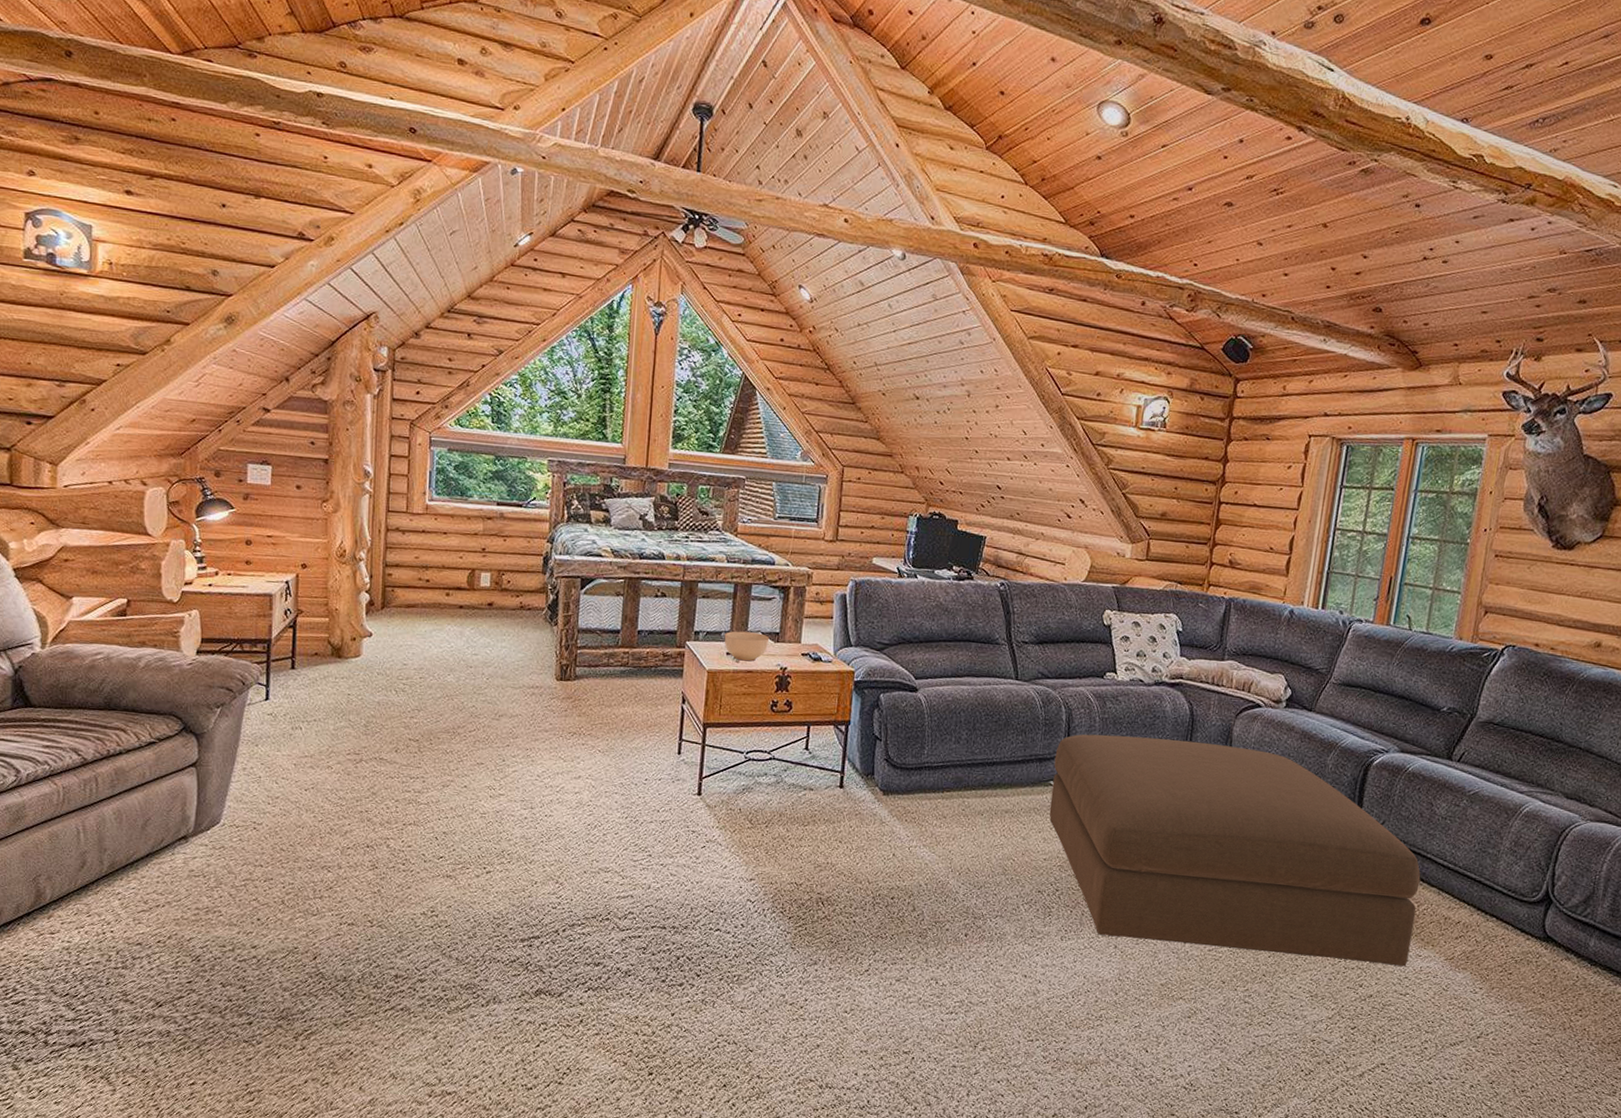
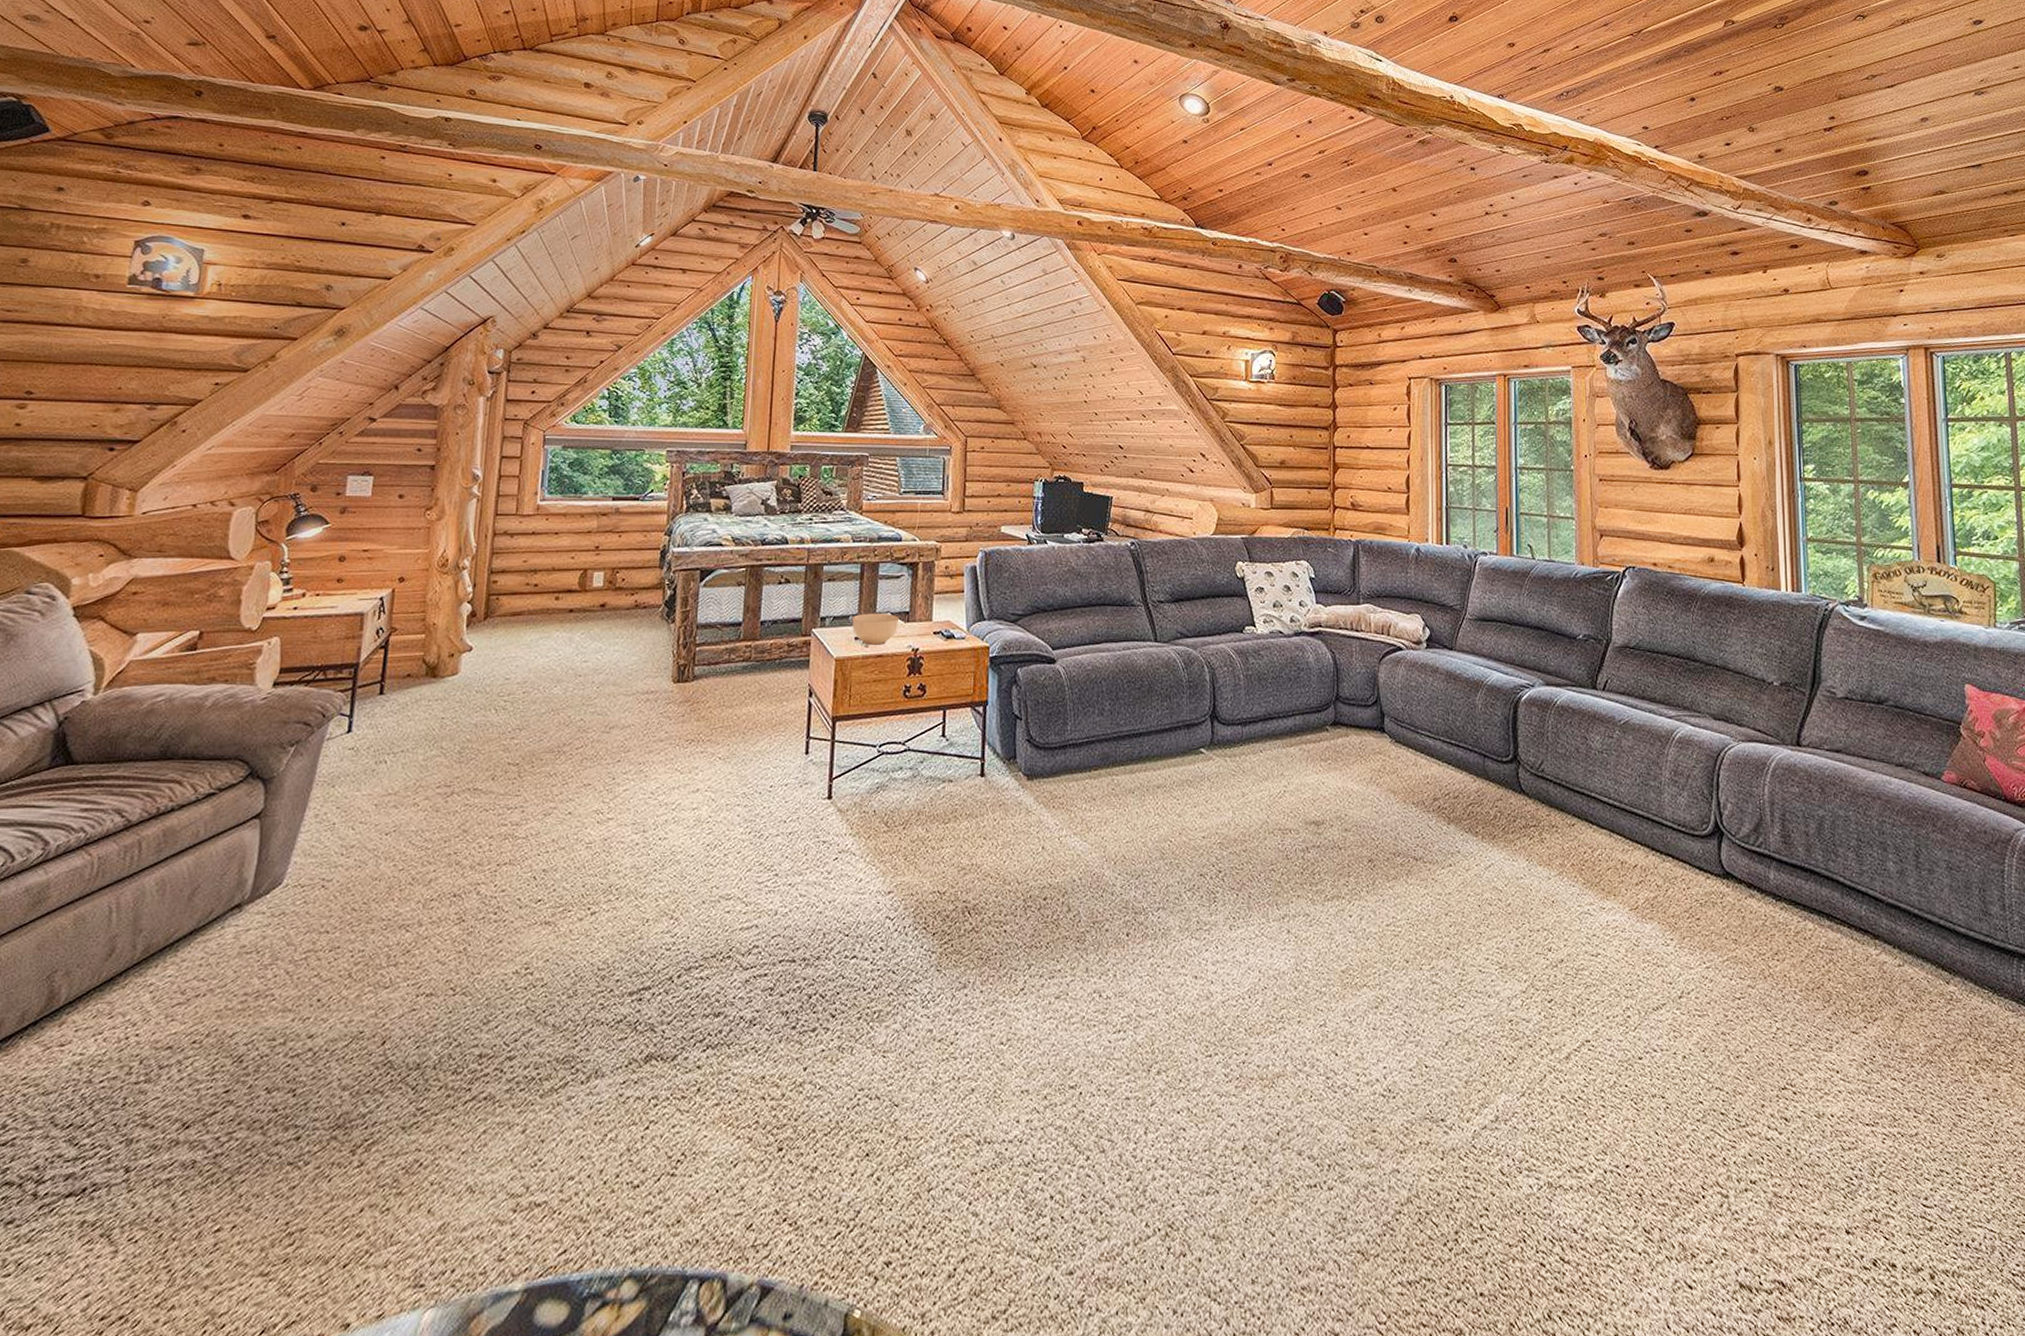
ottoman: present [1049,734,1421,967] -> none [1202,691,1593,923]

